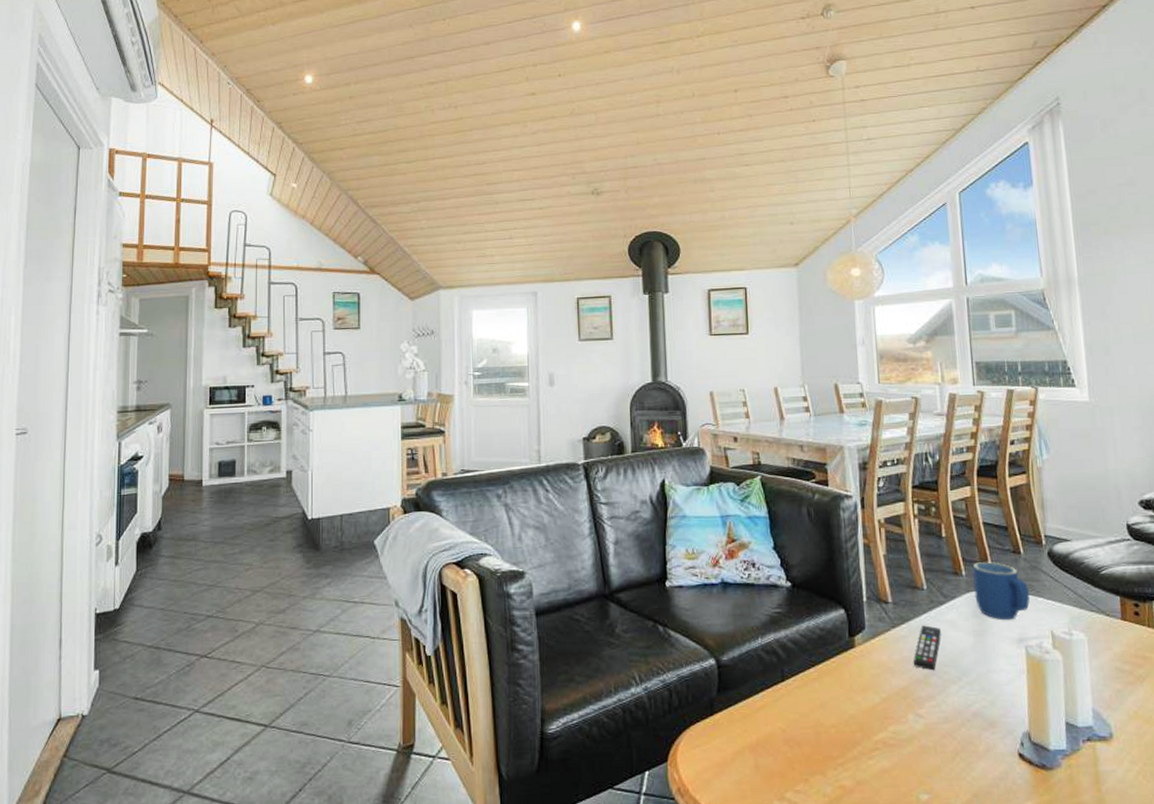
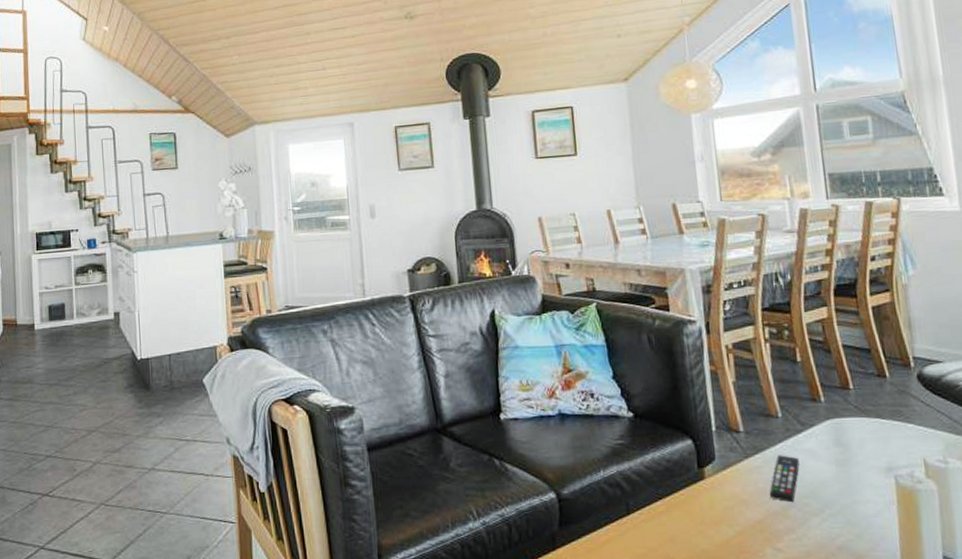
mug: present [972,562,1031,620] -> none [832,387,899,449]

